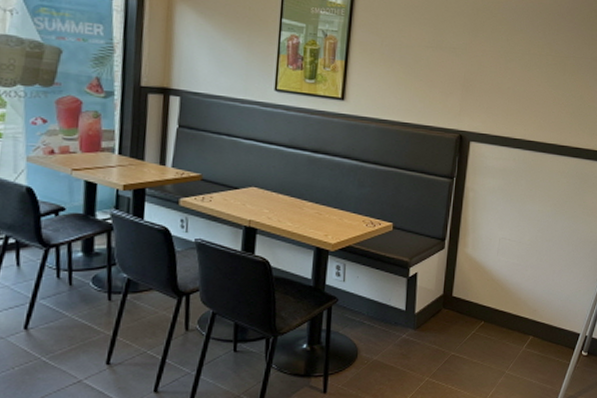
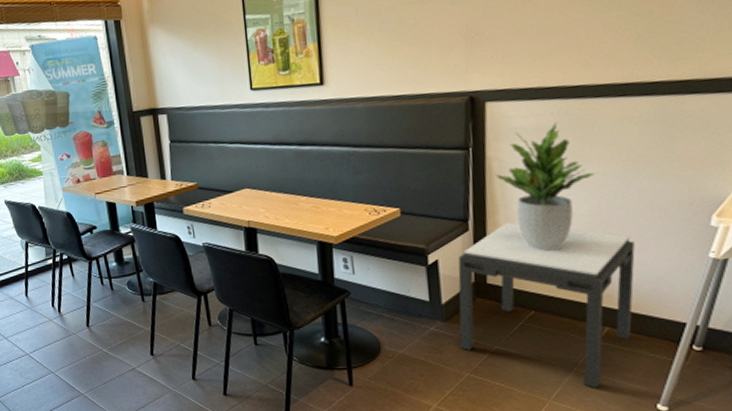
side table: none [425,245,555,388] -> present [458,222,635,388]
potted plant: none [470,167,537,271] -> present [495,123,595,251]

